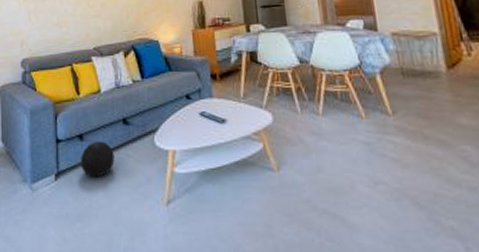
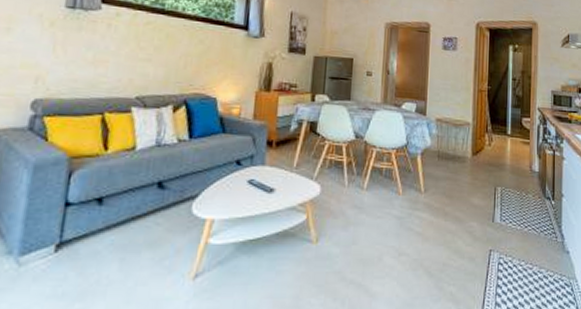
decorative ball: present [80,141,115,177] -> none [92,206,140,249]

